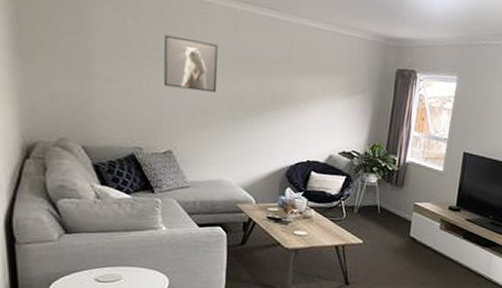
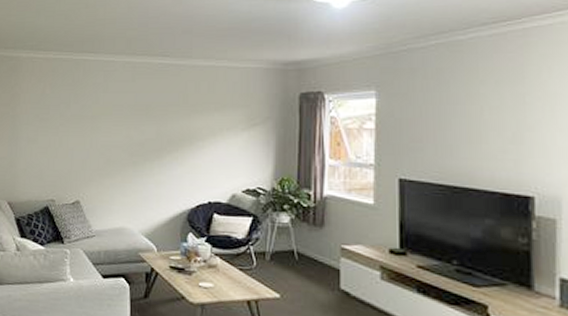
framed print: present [163,34,218,93] -> none [73,95,119,142]

